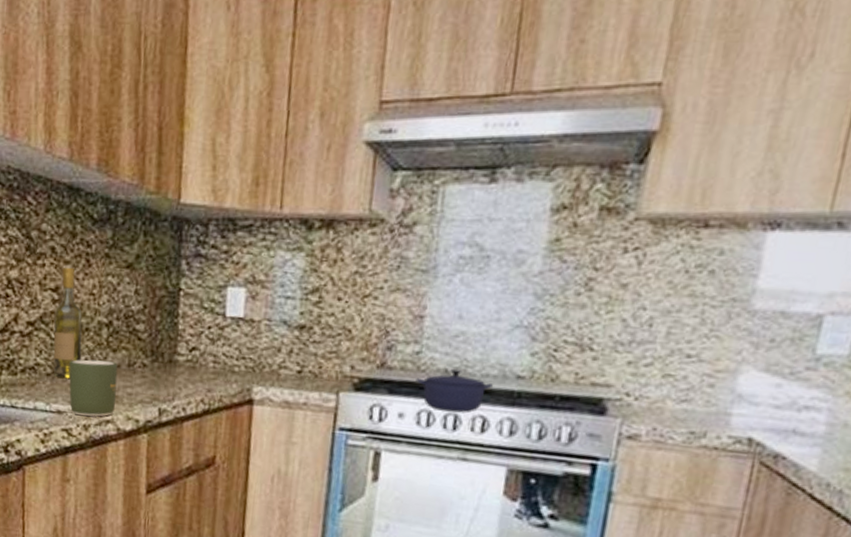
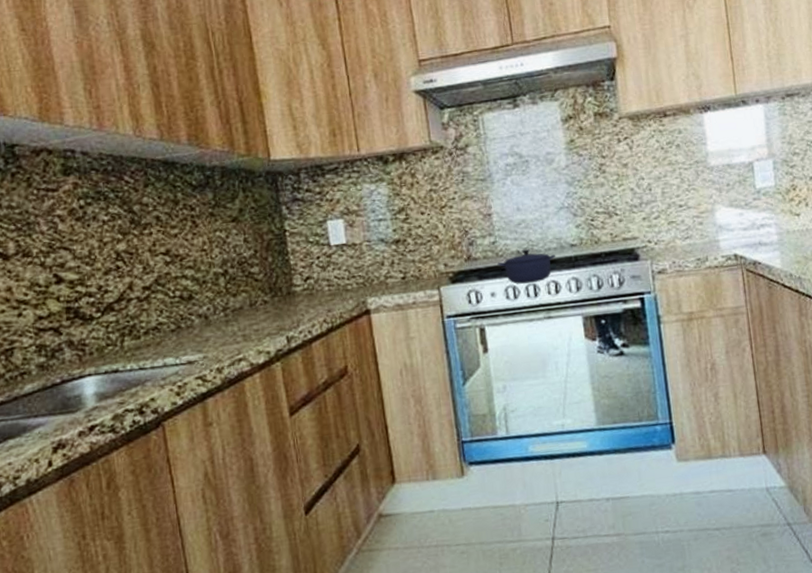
bottle: present [53,267,83,379] -> none [168,230,204,332]
mug: present [69,359,118,417] -> none [192,305,245,361]

